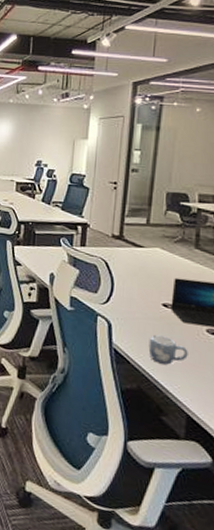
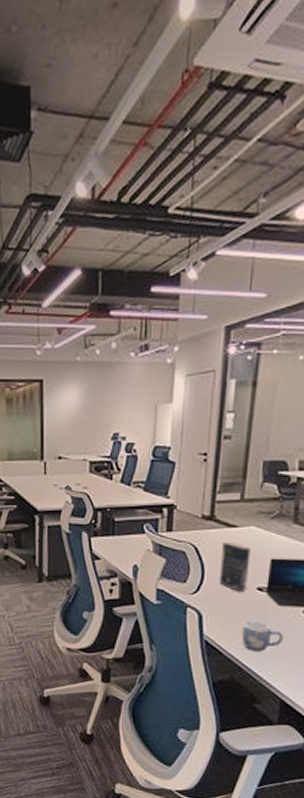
book: none [127,259,157,307] -> present [219,541,251,593]

